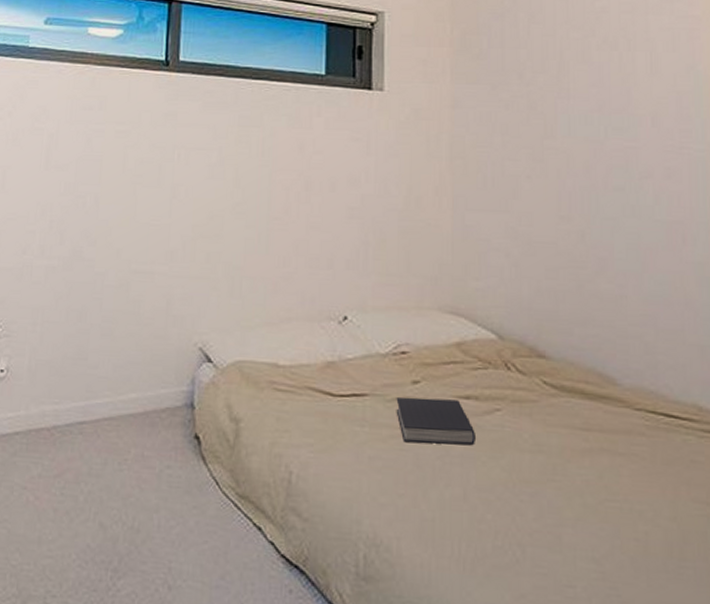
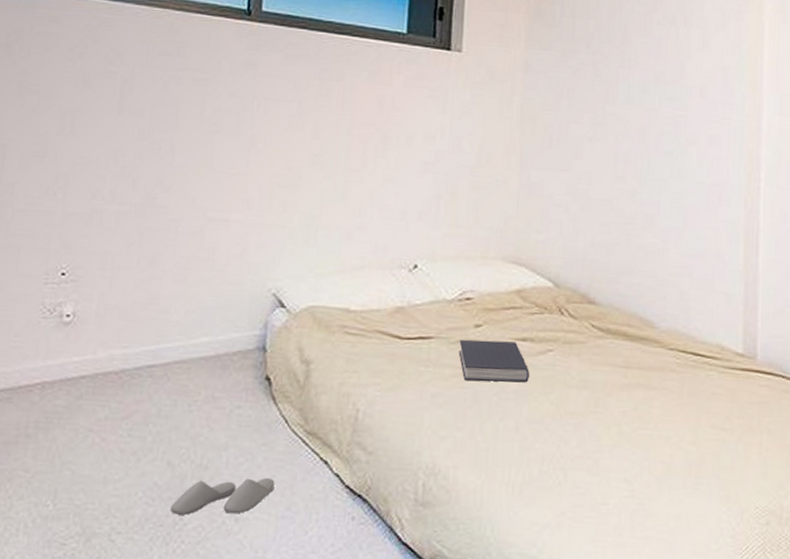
slippers: none [103,543,208,581] -> present [169,477,275,515]

